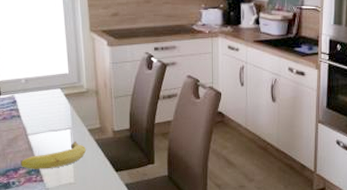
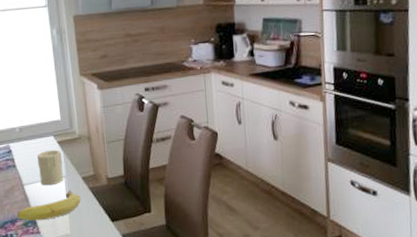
candle: none [43,102,70,136] -> present [37,149,64,186]

